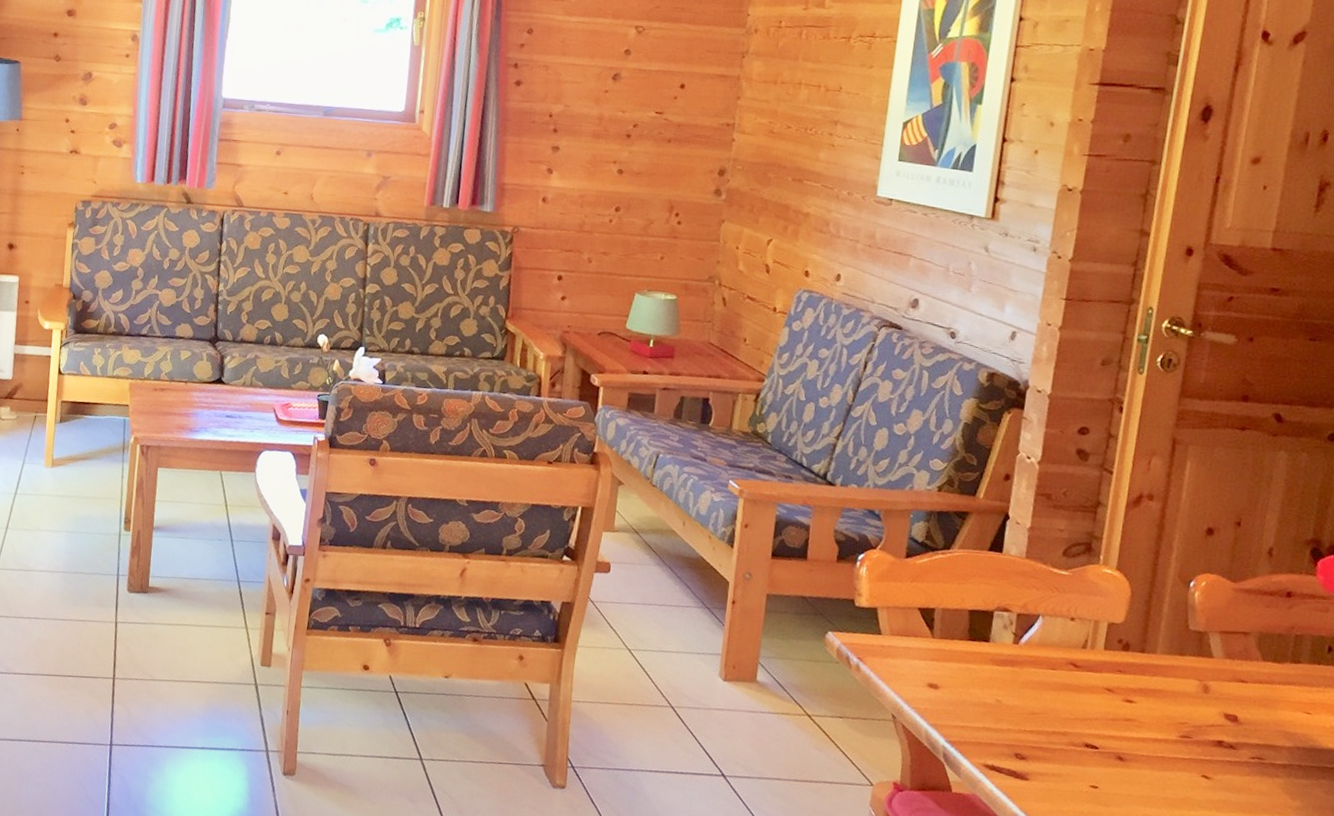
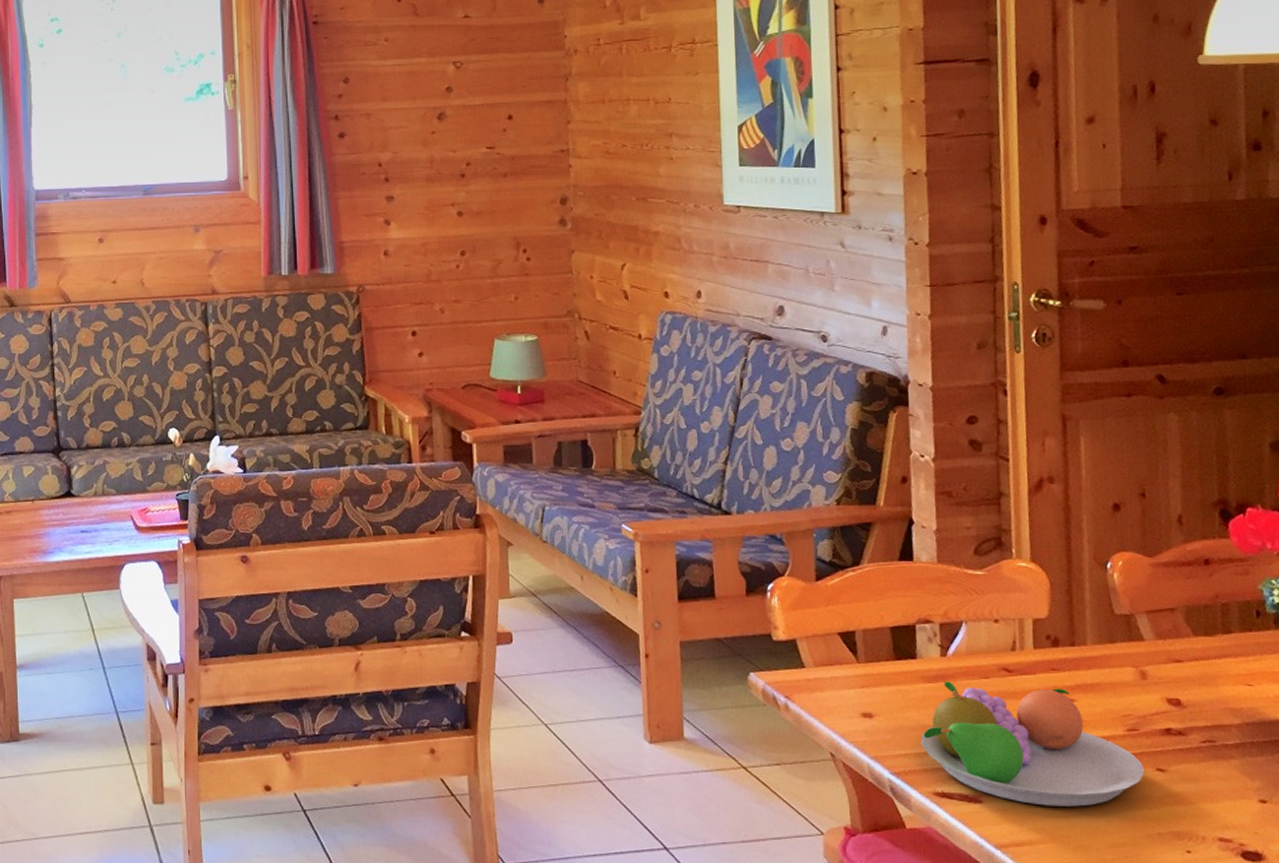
fruit bowl: none [979,666,1191,799] -> present [920,681,1145,807]

